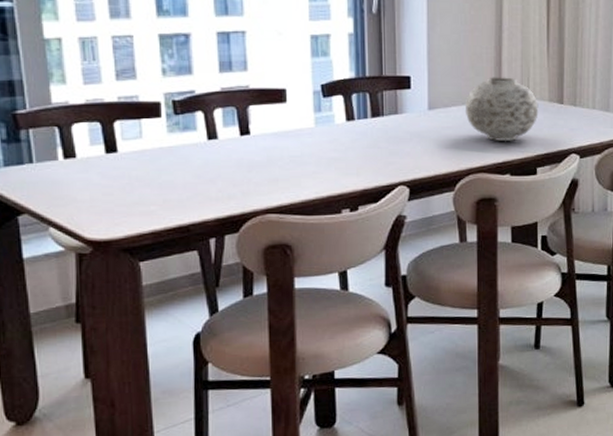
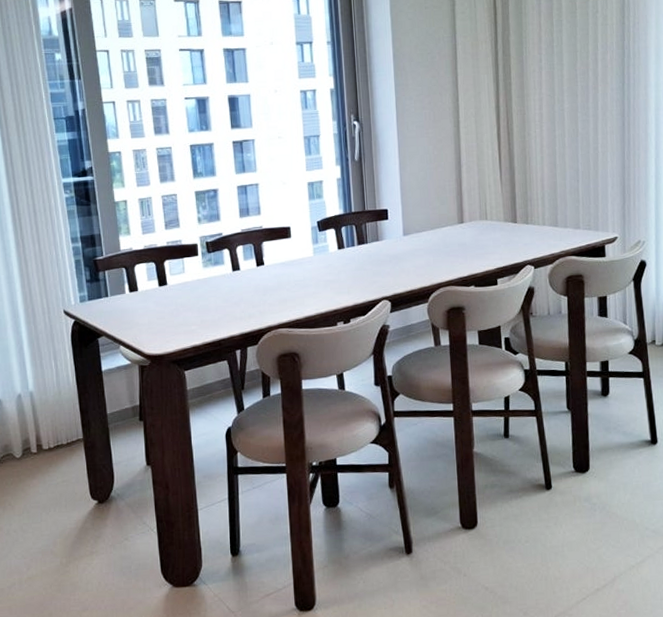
vase: present [464,77,539,142] -> none [433,204,496,259]

